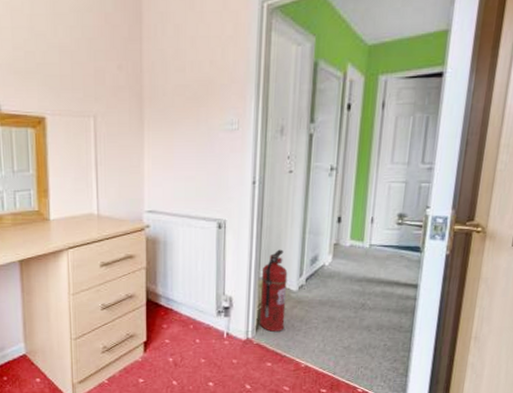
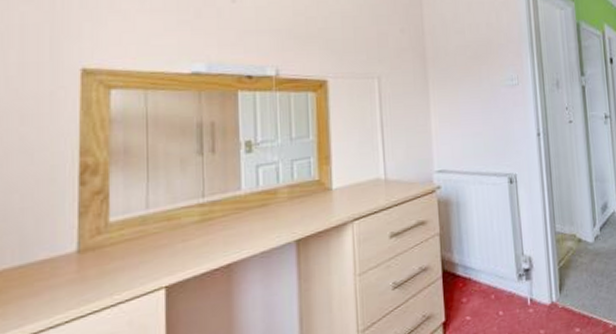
fire extinguisher: present [260,249,288,332] -> none [557,200,587,291]

